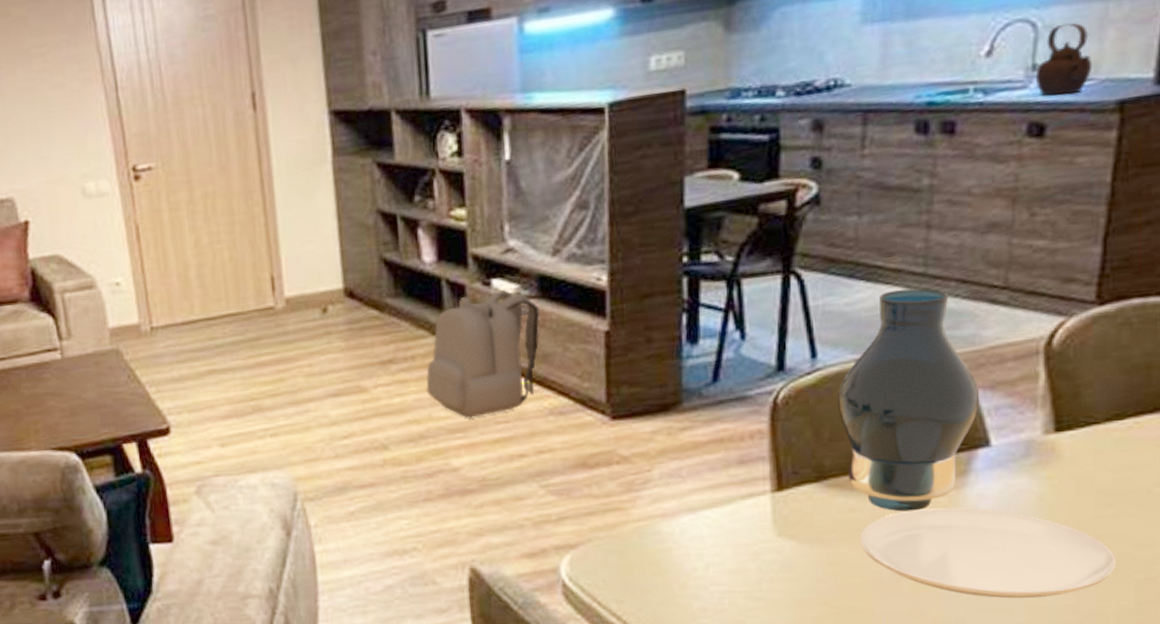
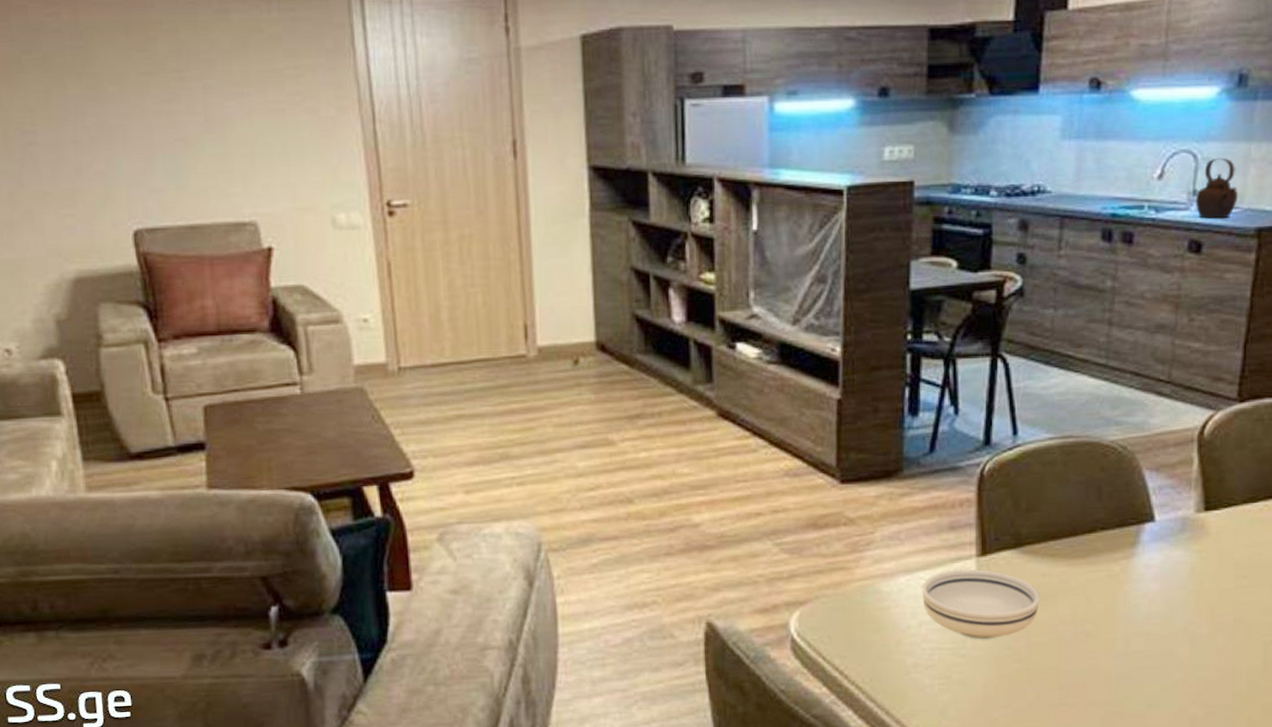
backpack: present [426,289,539,418] -> none [671,353,779,476]
bowl: none [708,506,849,581] -> present [922,569,1040,639]
vase: present [838,288,980,512] -> none [1034,378,1147,578]
plate: present [860,507,1116,599] -> none [1049,575,1248,658]

